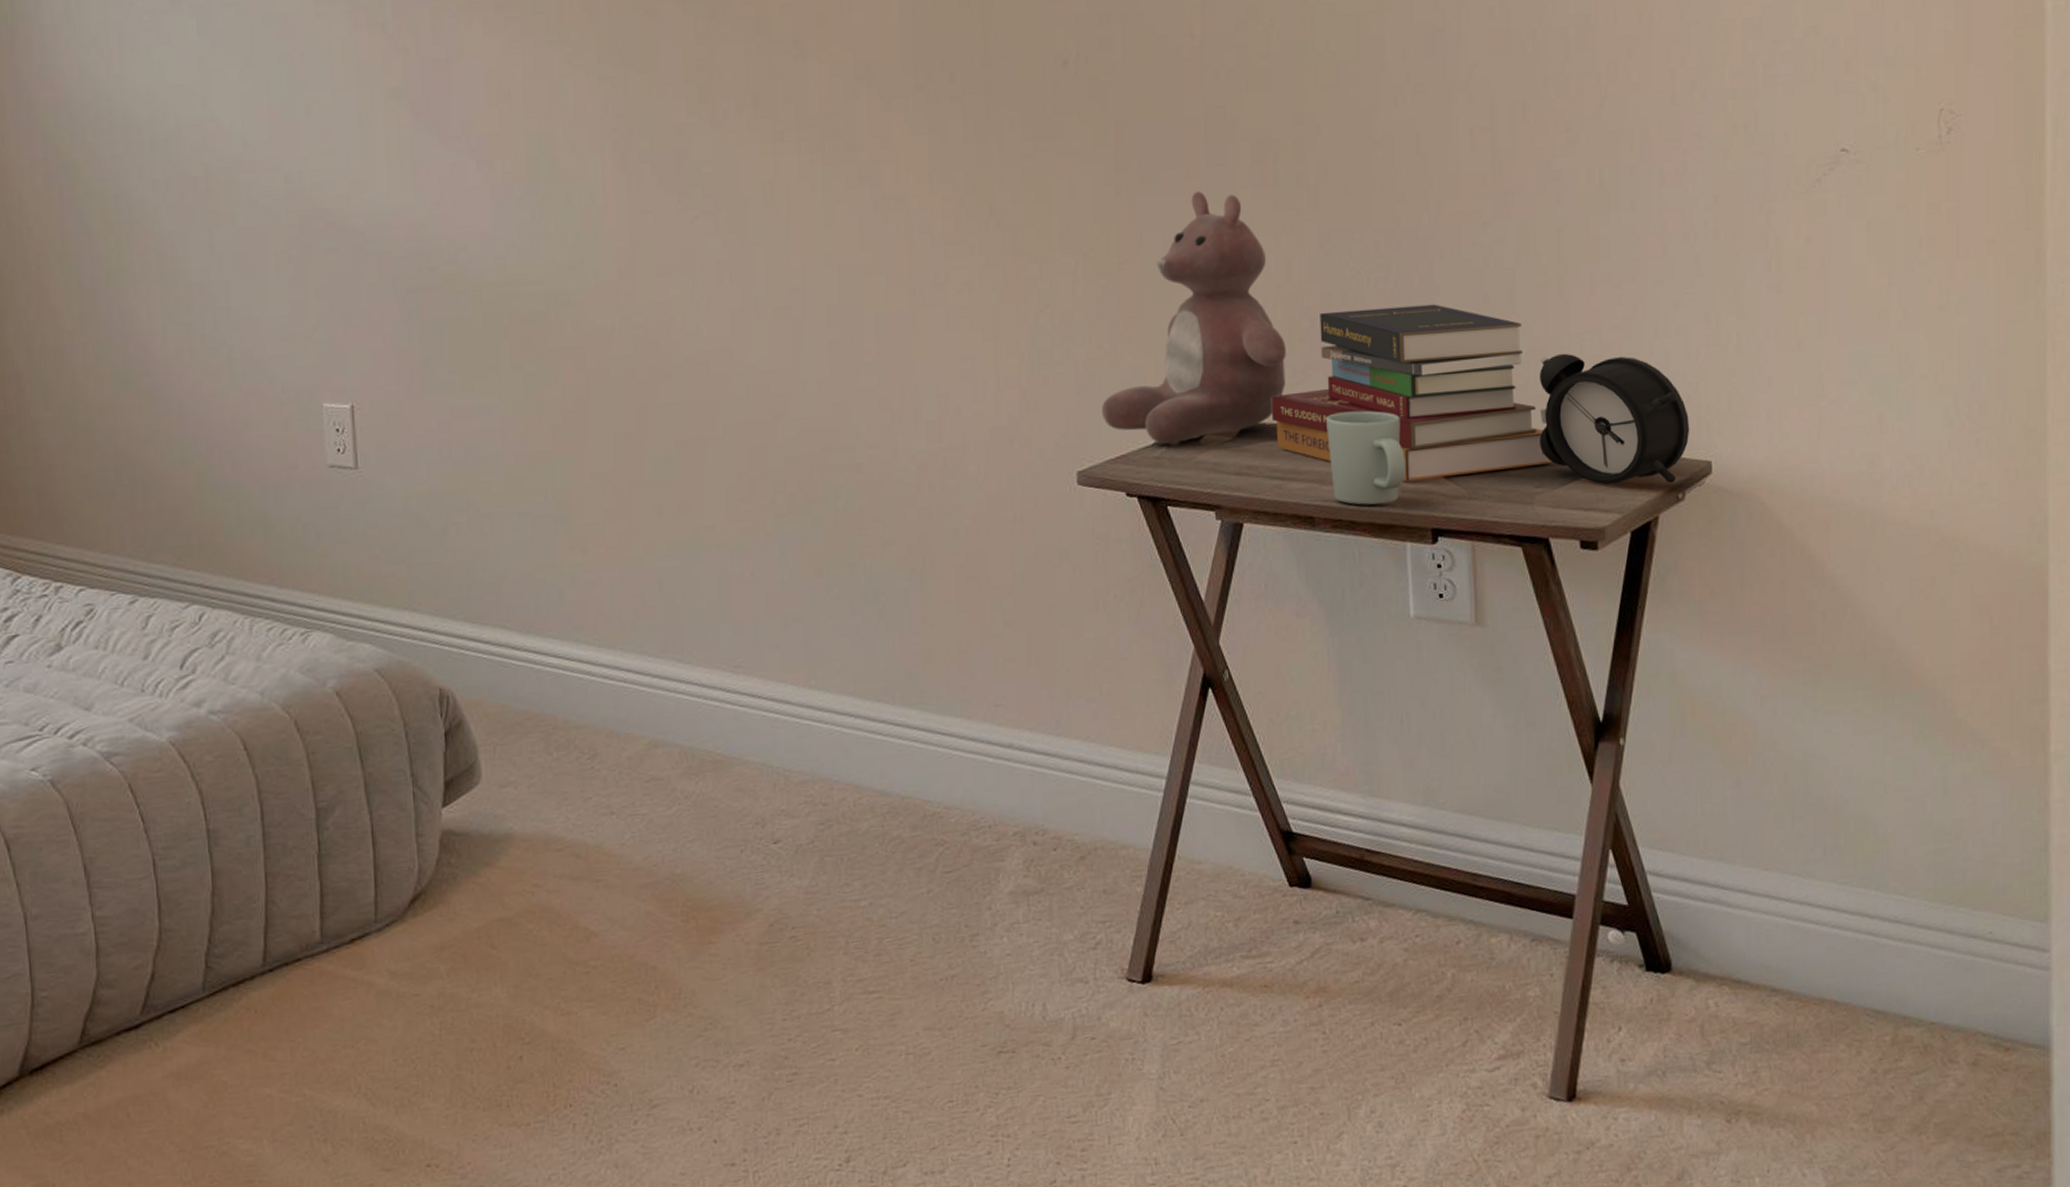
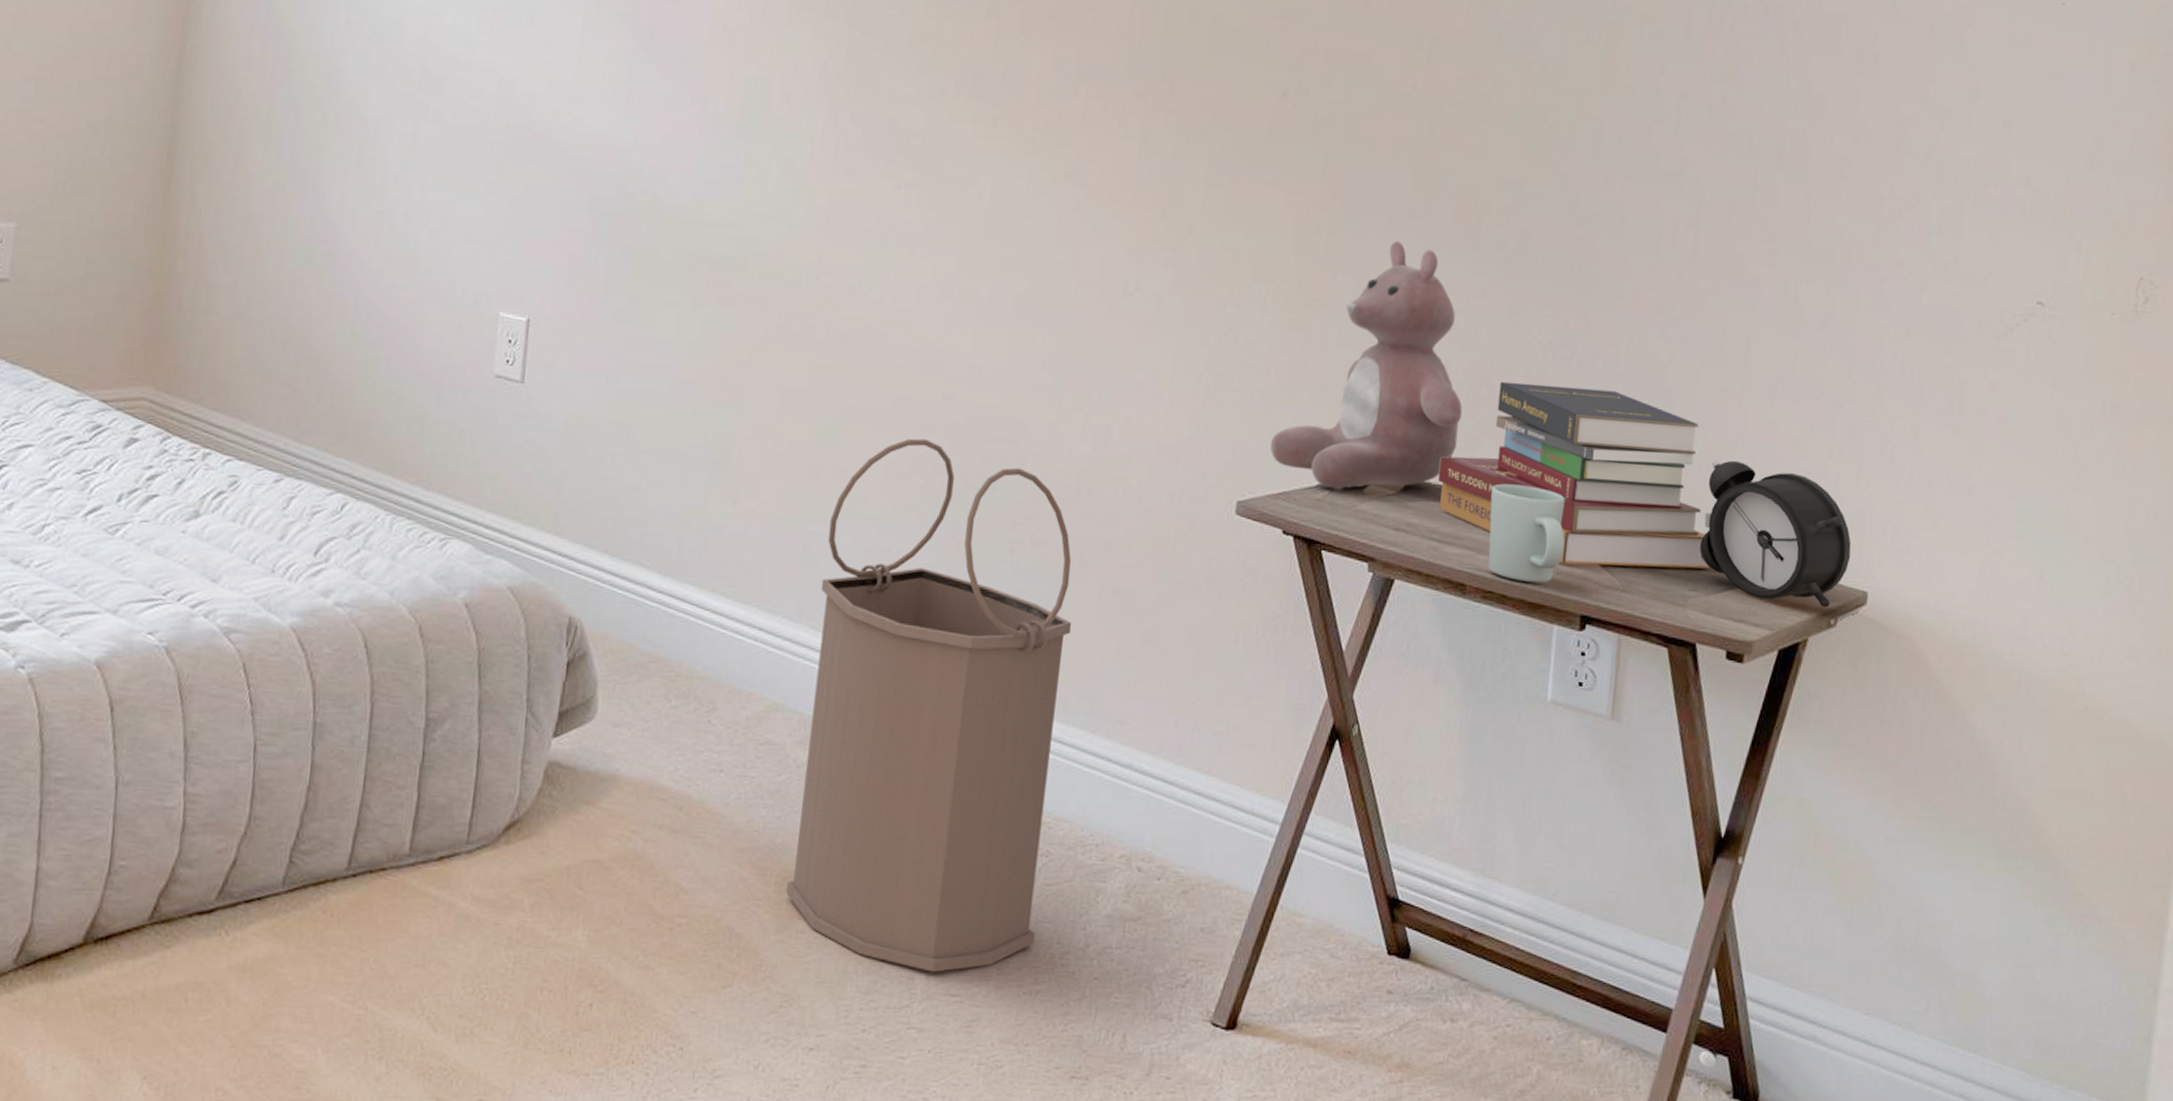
basket: none [680,460,943,974] -> present [786,438,1072,972]

